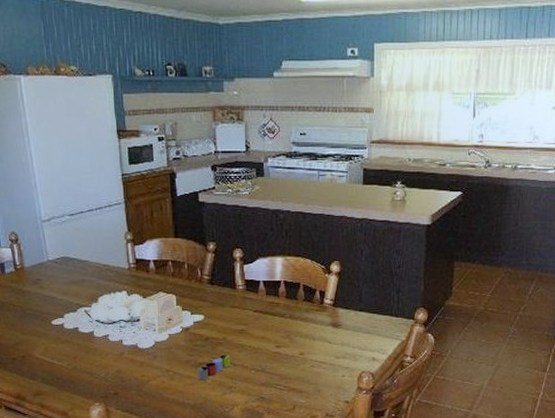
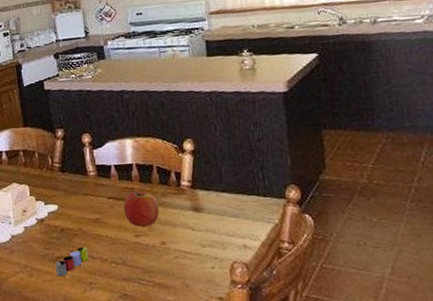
fruit: none [268,305,302,338] -> present [123,190,160,227]

